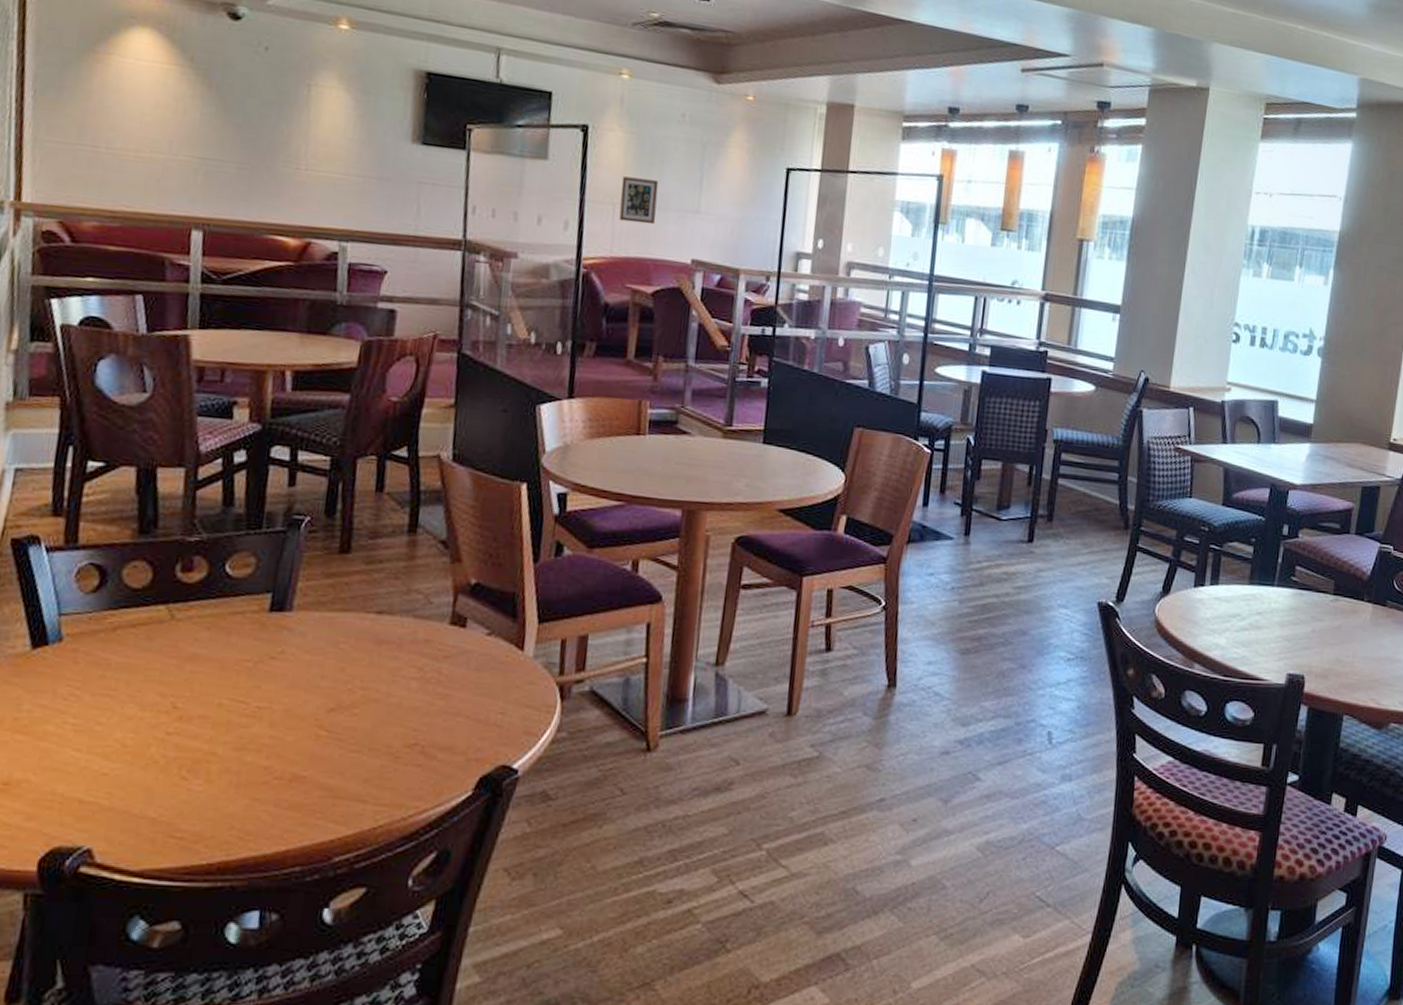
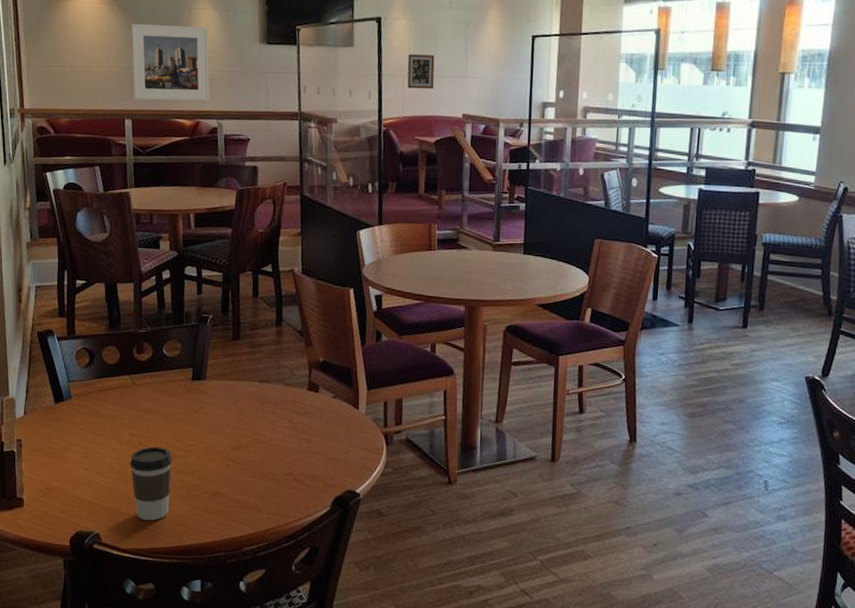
coffee cup: none [154,711,228,826] -> present [130,446,172,521]
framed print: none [208,97,335,215] -> present [131,24,210,102]

